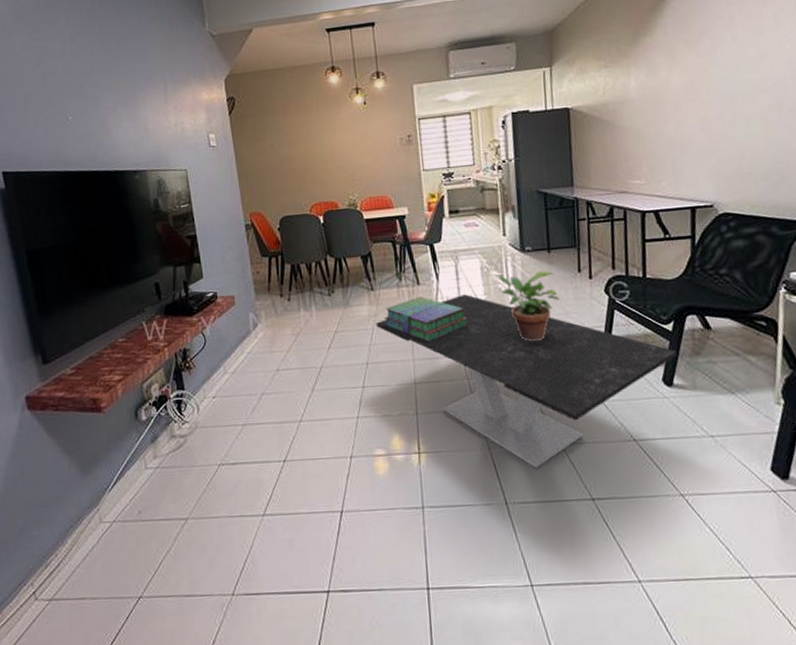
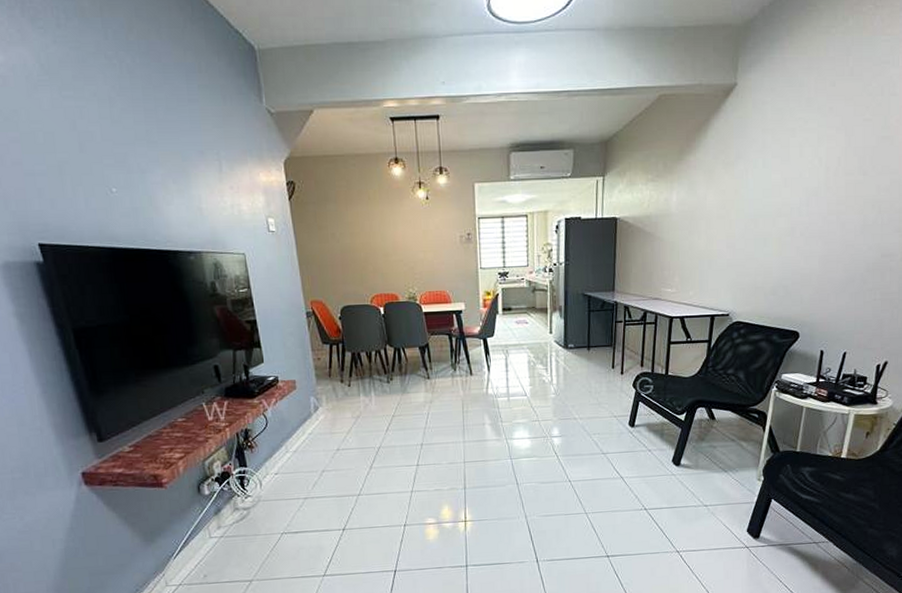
coffee table: present [376,294,677,468] -> none [431,385,686,532]
stack of books: present [384,296,469,342] -> none [438,386,514,426]
potted plant: present [495,271,560,341] -> none [540,366,594,427]

